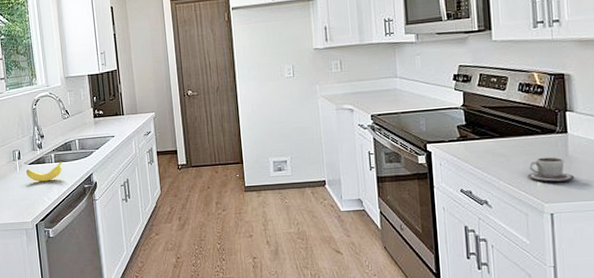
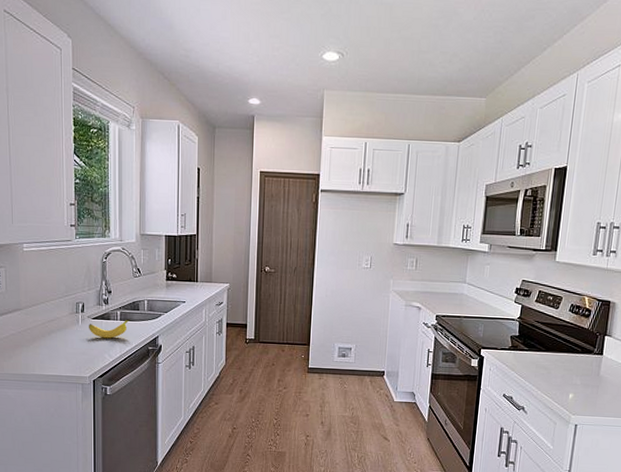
cup: present [527,157,575,182] -> none [562,374,601,398]

